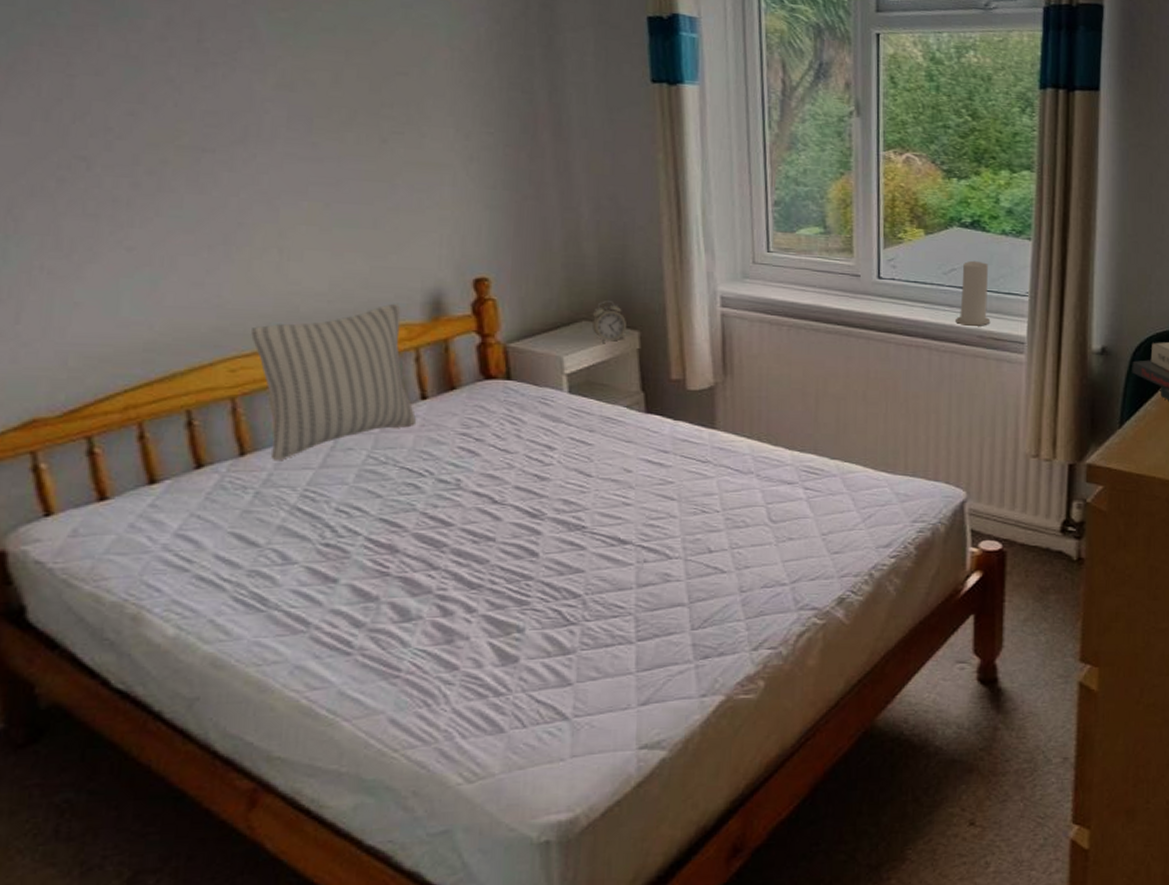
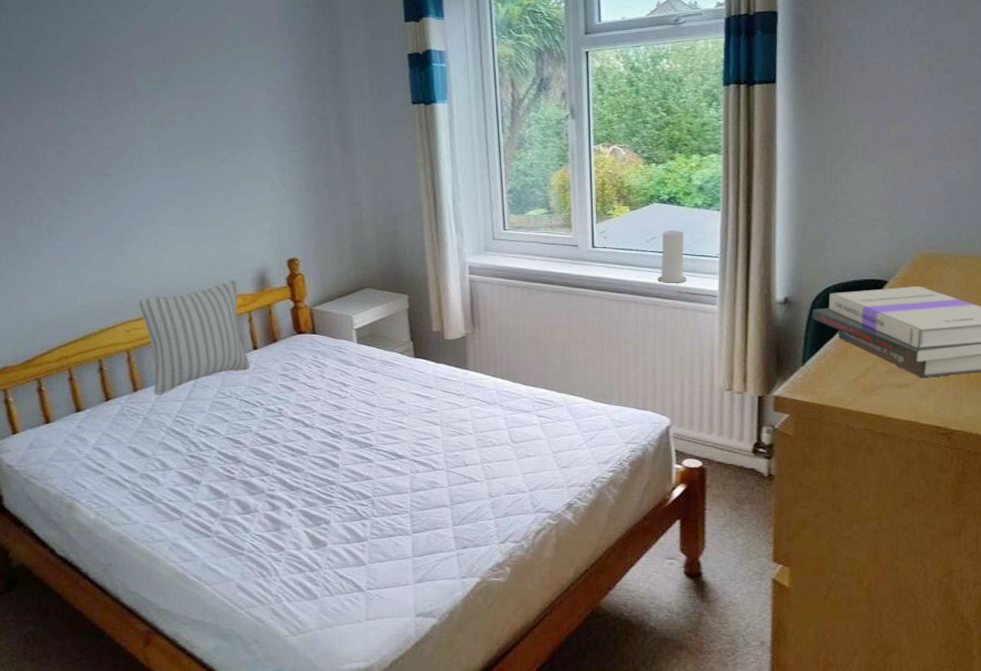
alarm clock: present [591,301,626,343] -> none [372,272,398,304]

